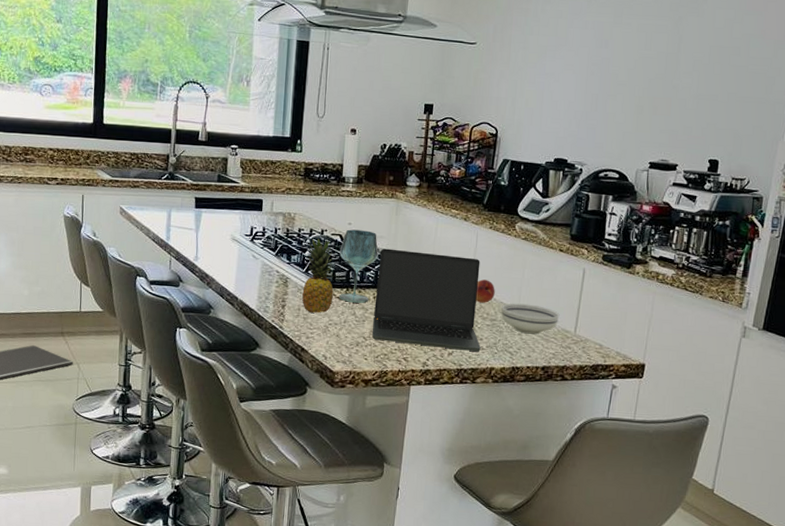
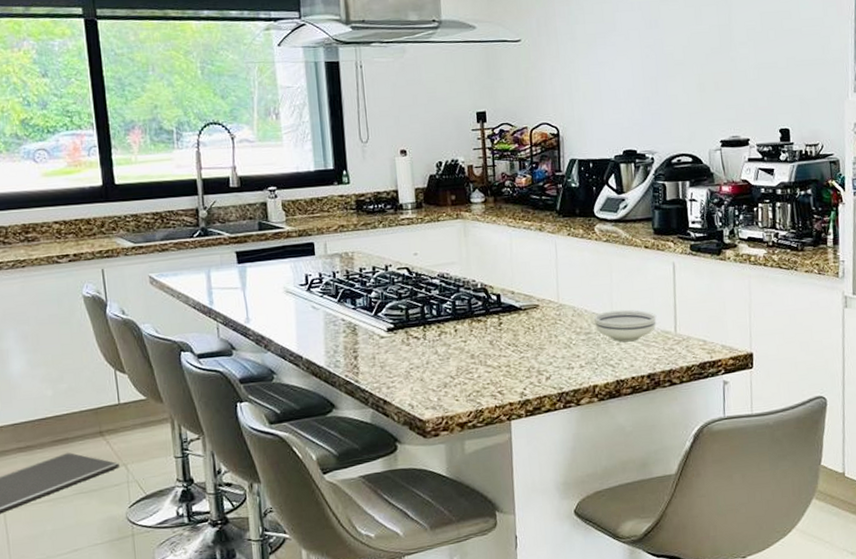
fruit: present [301,238,334,313] -> none [374,274,411,359]
wine glass: present [339,229,378,303] -> none [409,258,453,341]
laptop: present [372,248,481,352] -> none [454,270,580,377]
fruit: present [475,279,495,303] -> none [564,291,585,317]

